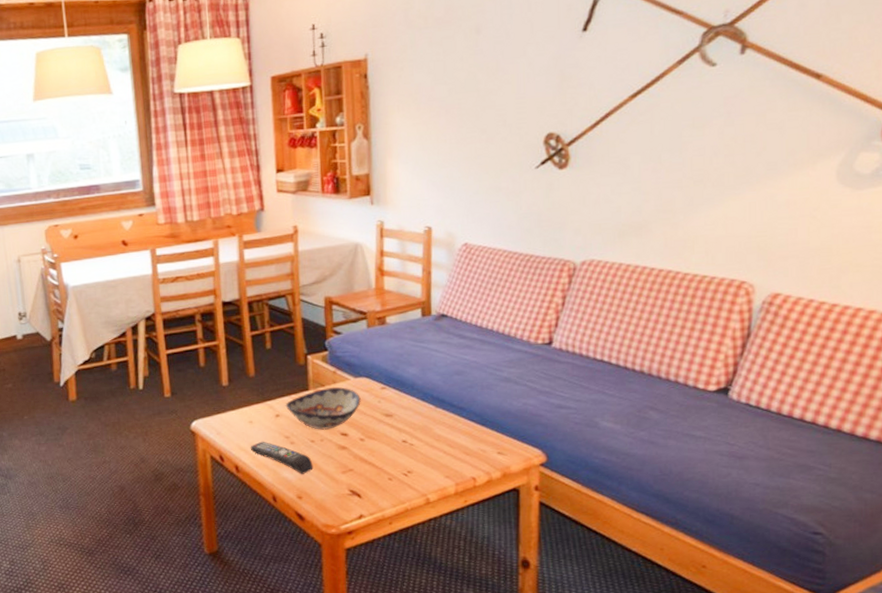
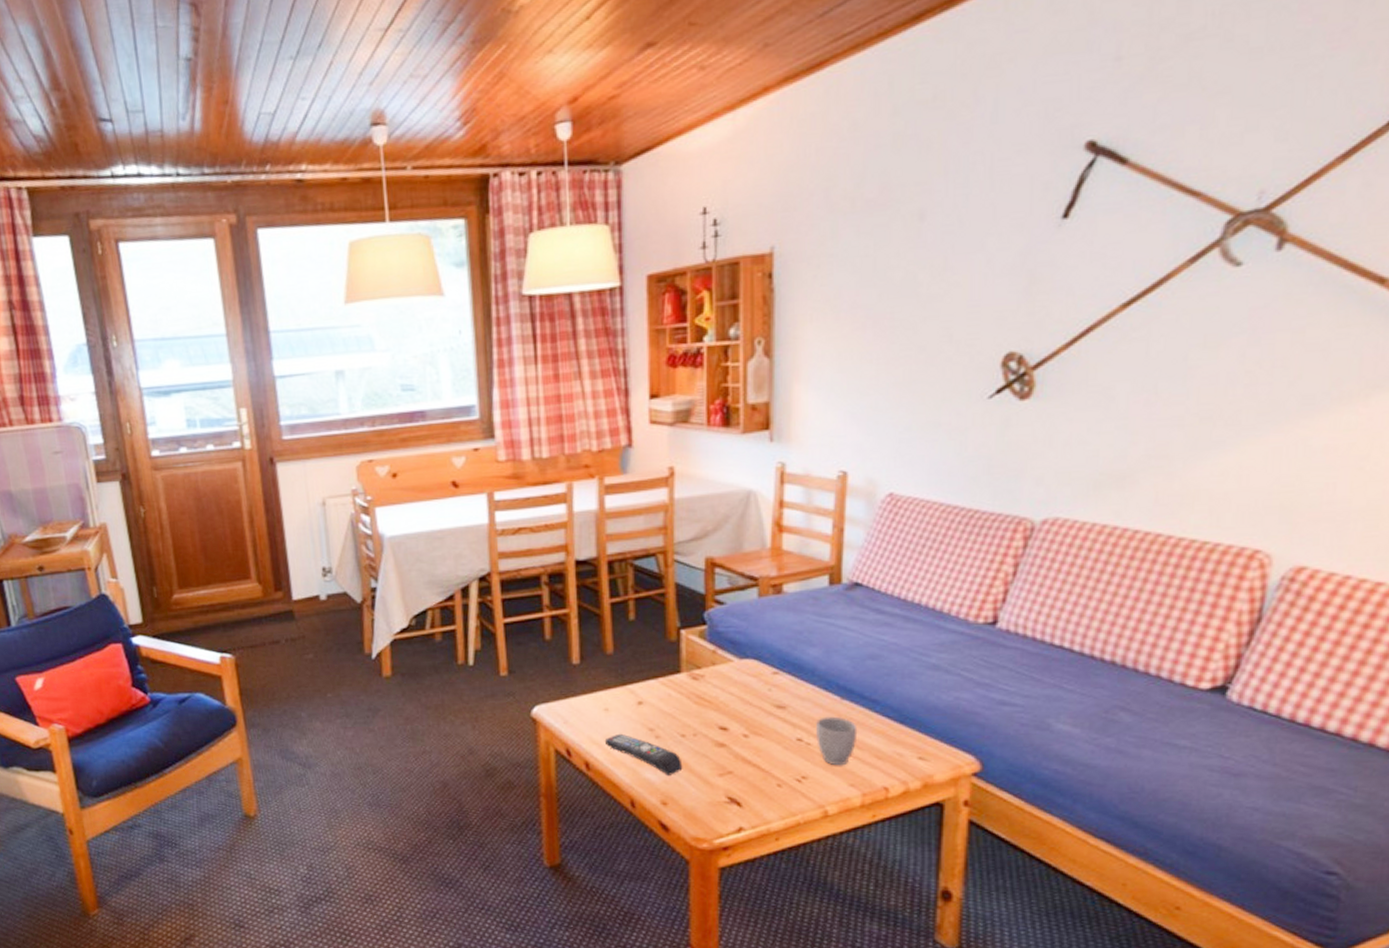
decorative bowl: present [285,387,361,430] -> none [650,670,746,722]
mug: none [416,421,450,462] -> present [815,716,858,766]

